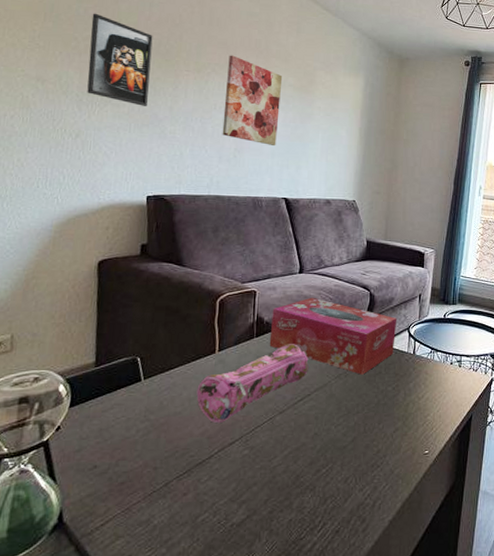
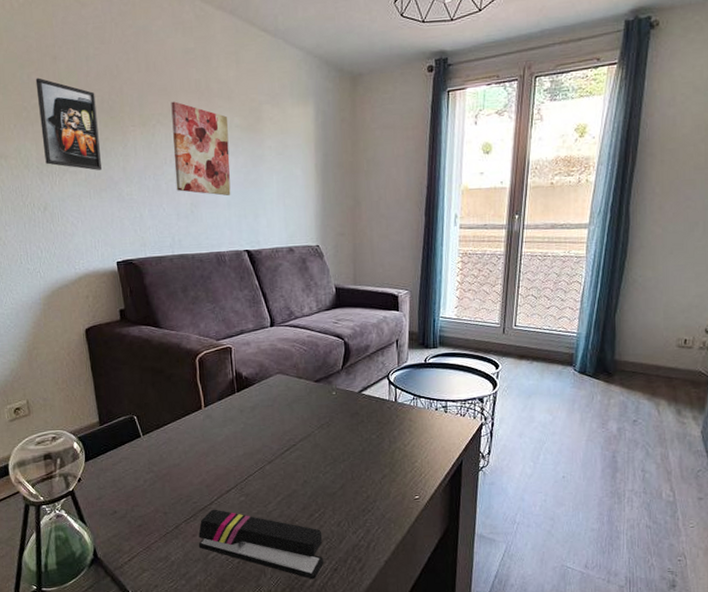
stapler: none [188,463,328,544] -> present [198,509,324,580]
pencil case: present [196,344,309,423] -> none [190,397,291,473]
tissue box: present [269,297,397,375] -> none [249,350,375,424]

